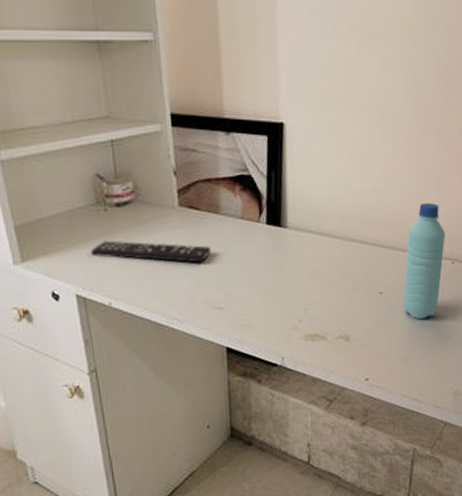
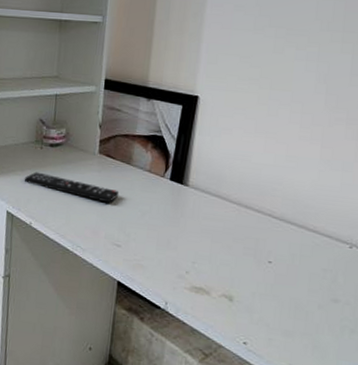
water bottle: present [402,203,445,320] -> none [291,185,345,297]

